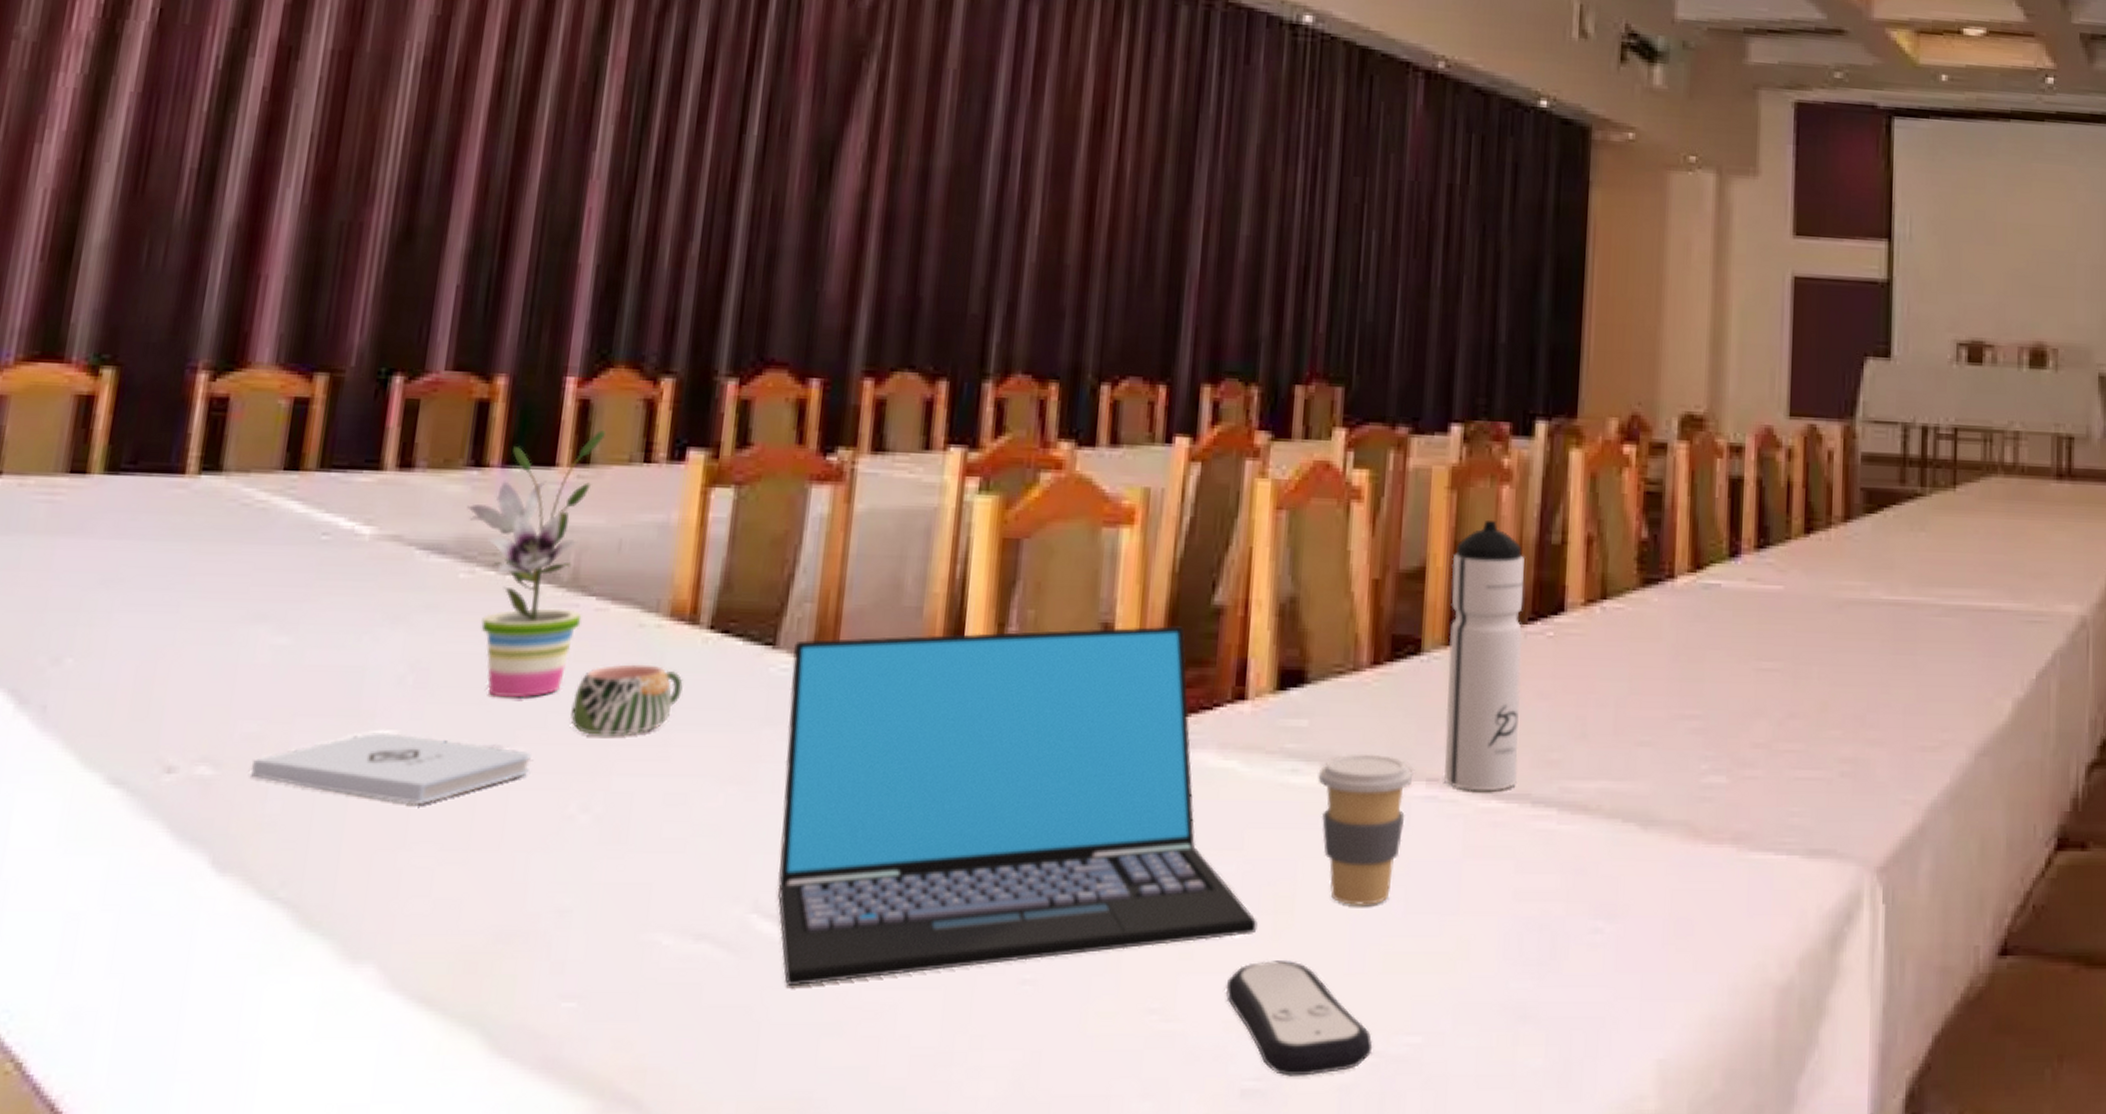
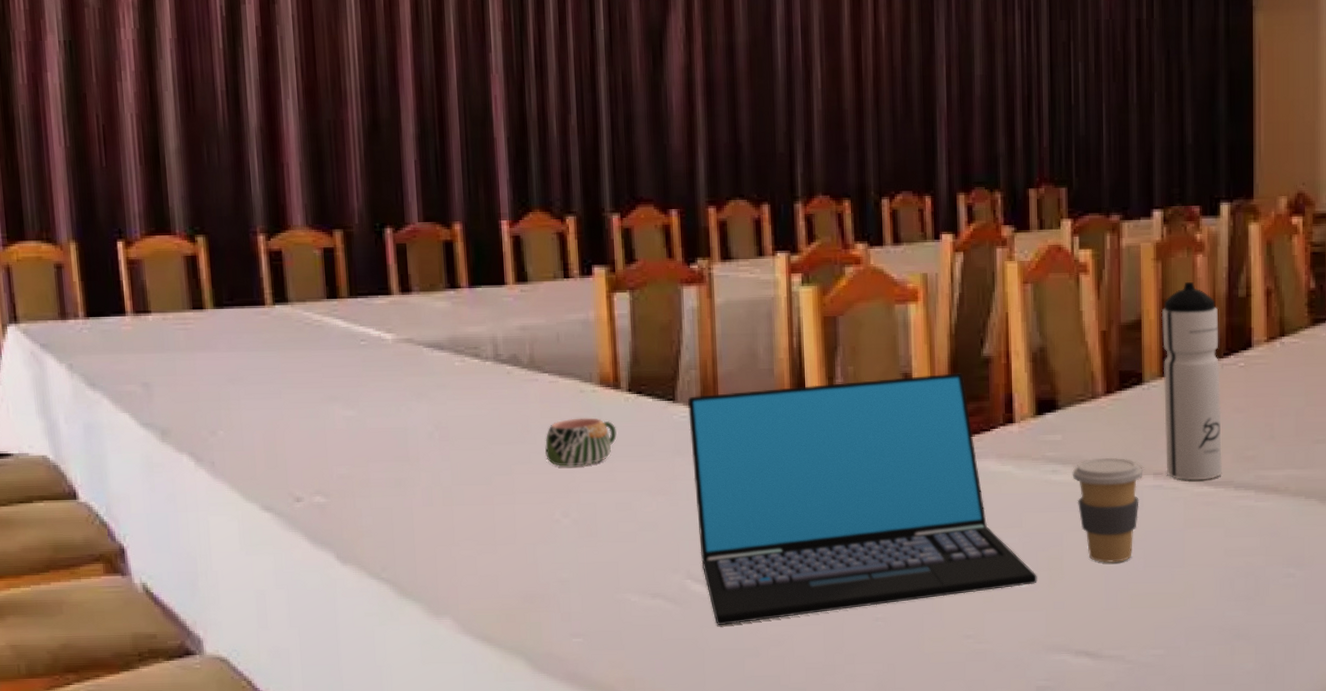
notepad: present [251,732,533,804] -> none [347,470,525,516]
potted plant: present [467,430,605,698] -> none [451,257,541,444]
remote control: present [1225,961,1373,1077] -> none [1019,601,1128,678]

